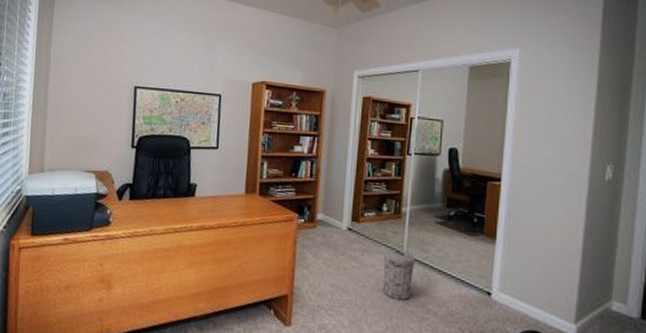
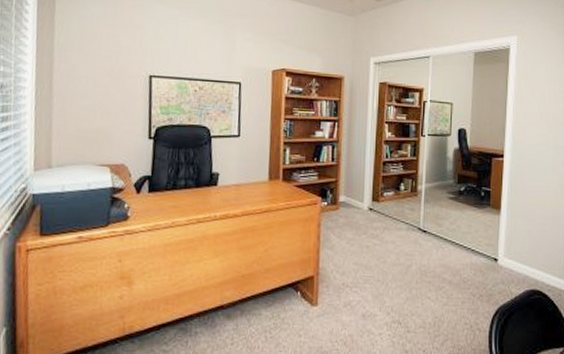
trash can: present [382,249,416,300] -> none [402,226,431,272]

